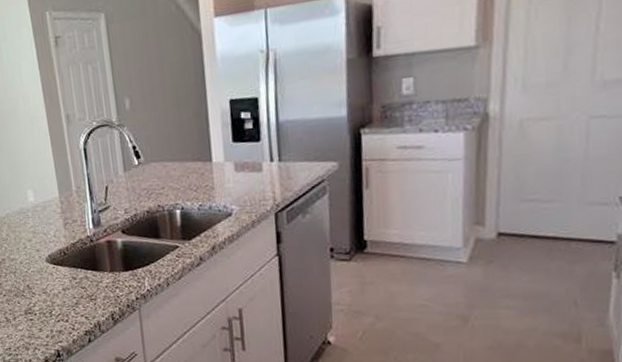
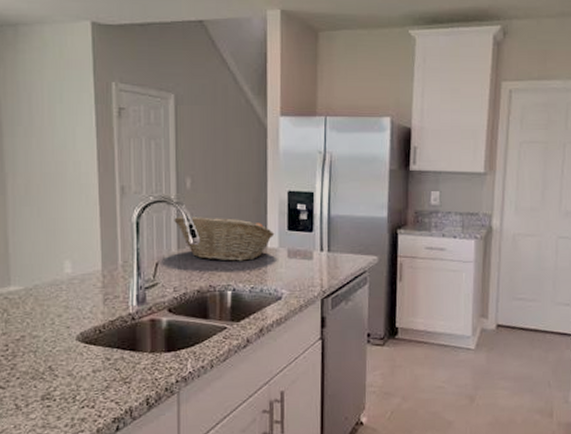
fruit basket: none [117,135,219,180] -> present [174,216,275,261]

